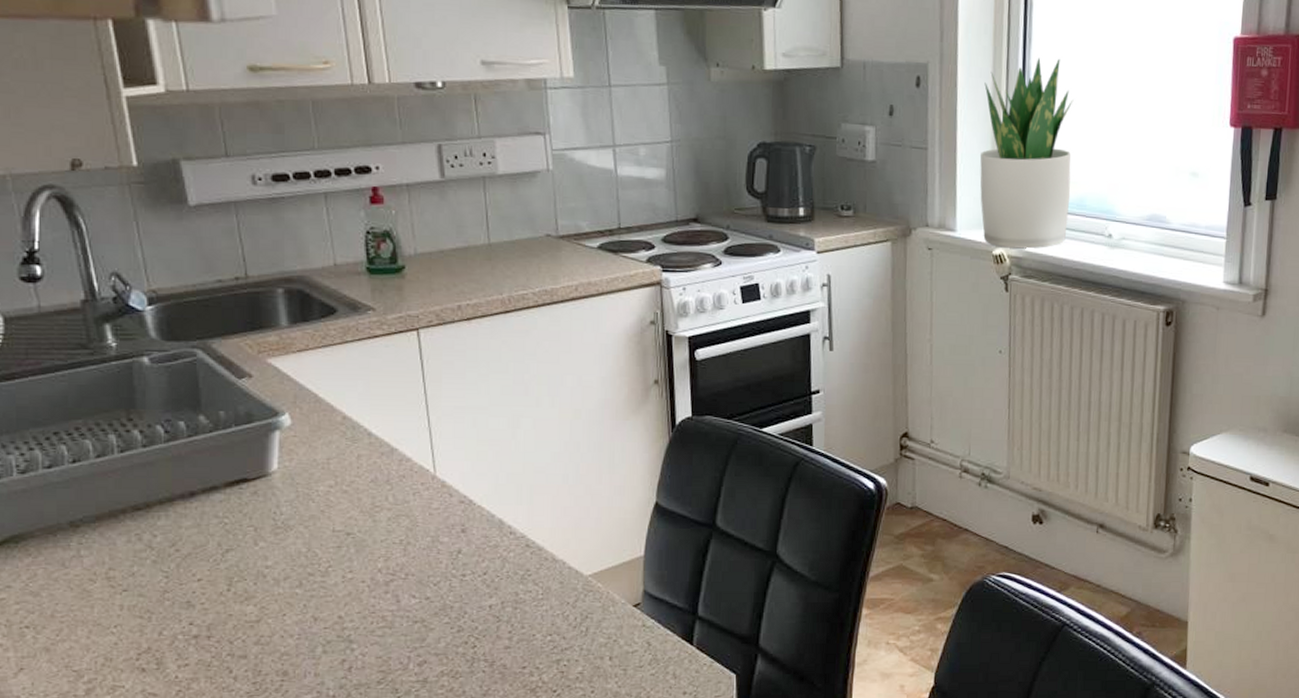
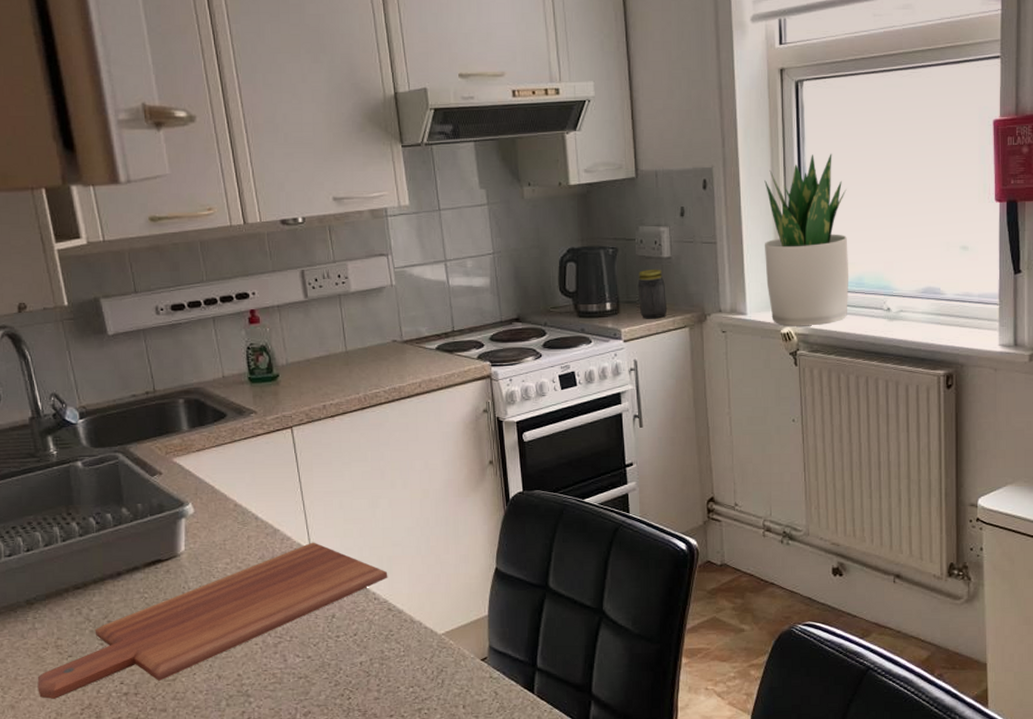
cutting board: none [81,465,528,641] -> present [37,542,388,699]
jar: none [836,173,868,230] -> present [637,270,667,319]

